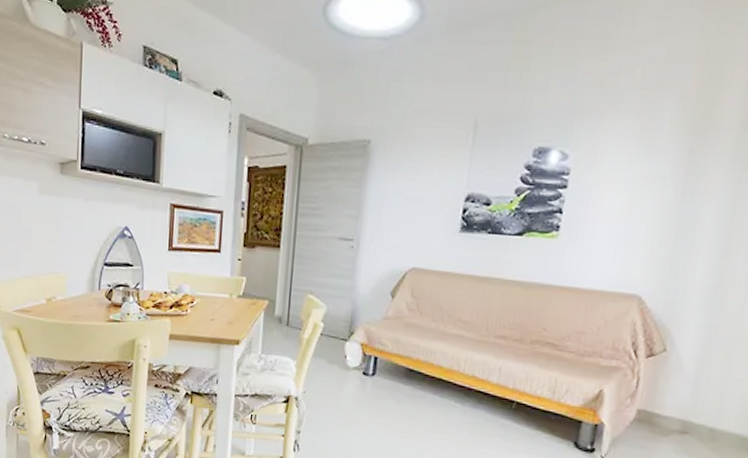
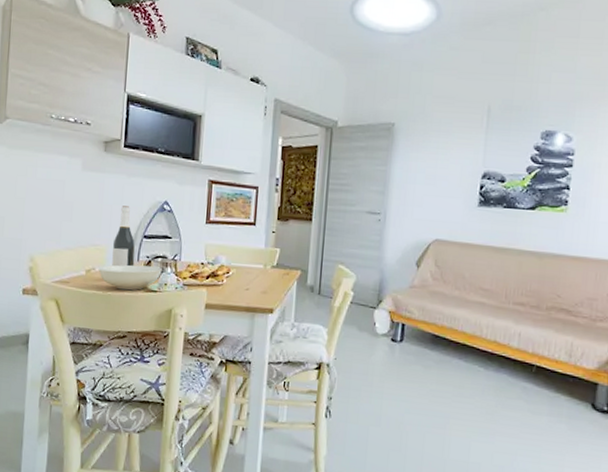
bowl: none [59,293,124,320] -> present [98,264,162,291]
wine bottle: none [72,231,96,296] -> present [112,205,136,267]

